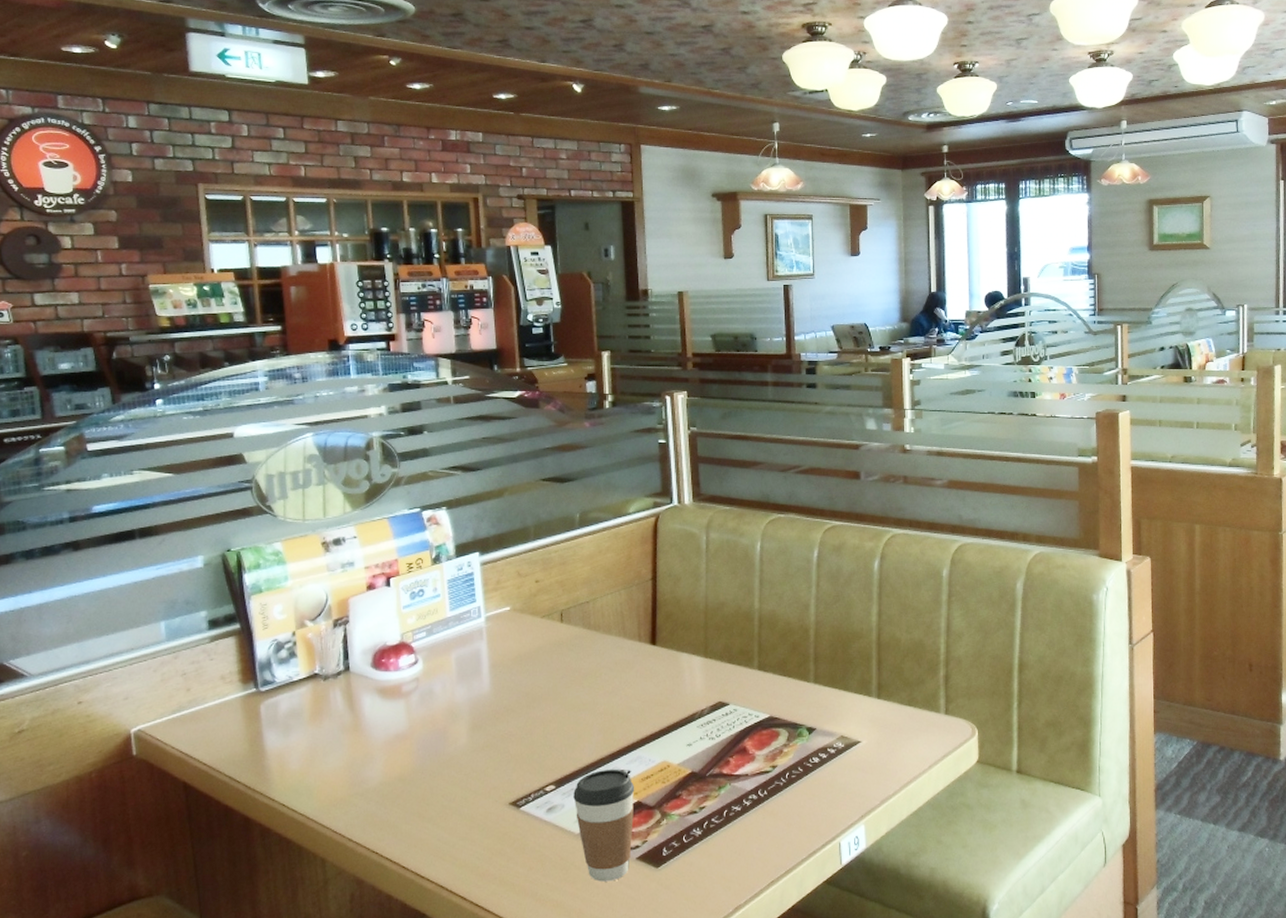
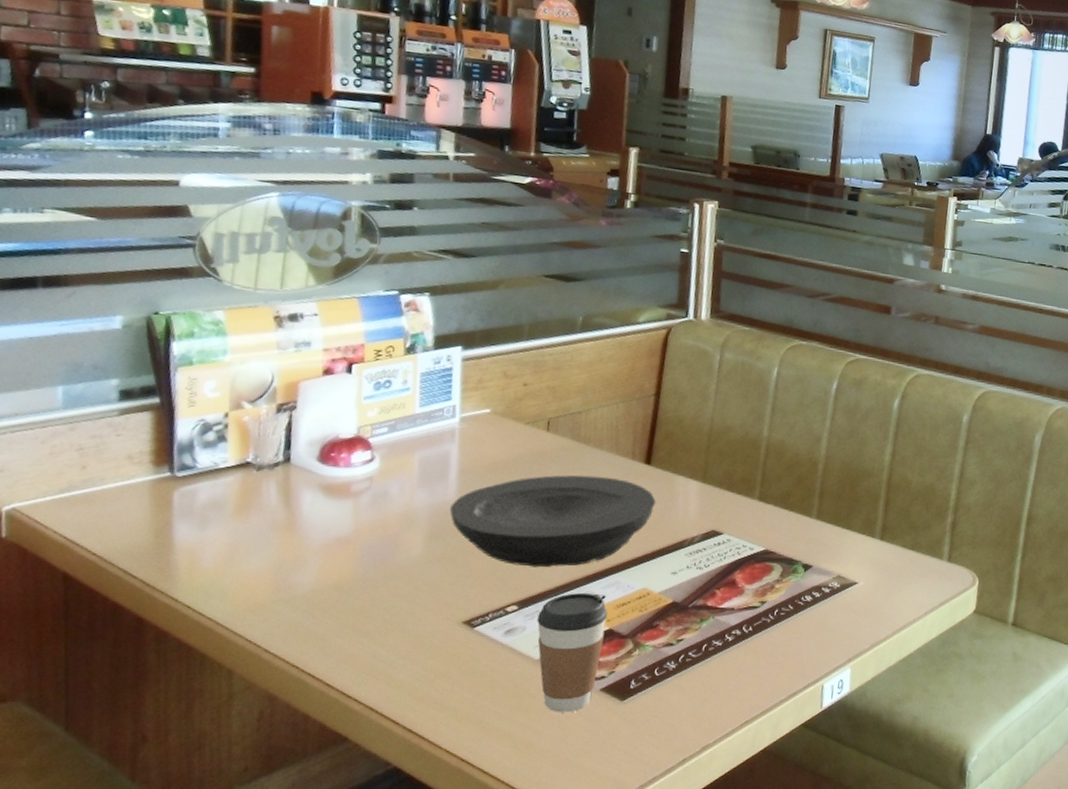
plate: none [487,660,665,749] -> present [449,475,656,568]

